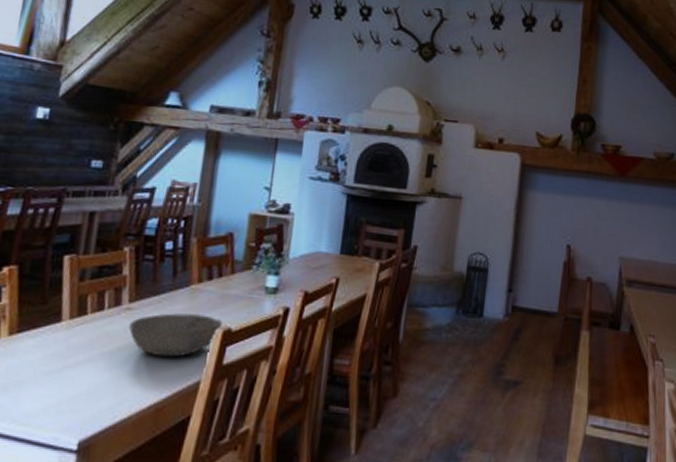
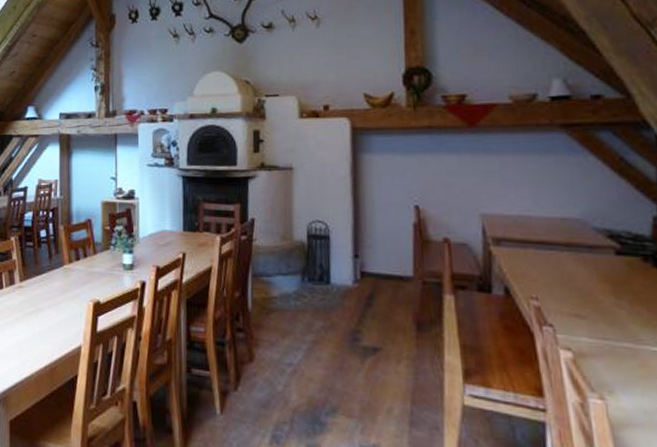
bowl: present [129,313,223,357] -> none [23,289,93,326]

